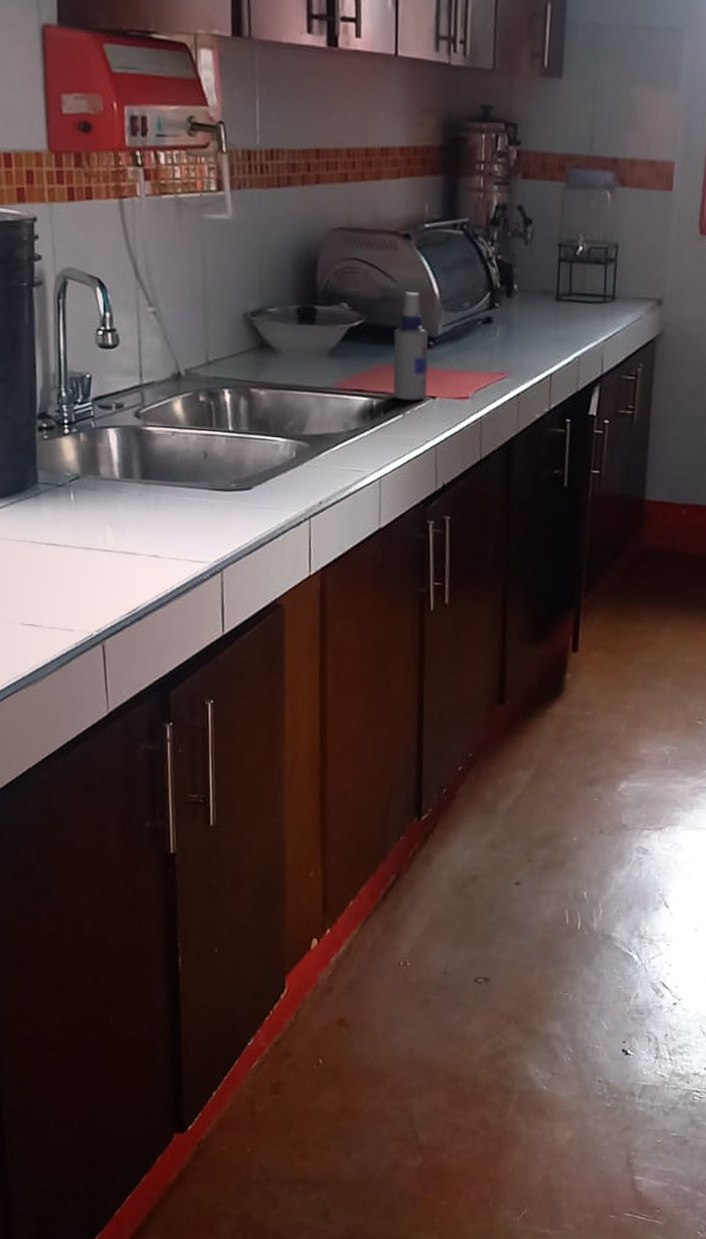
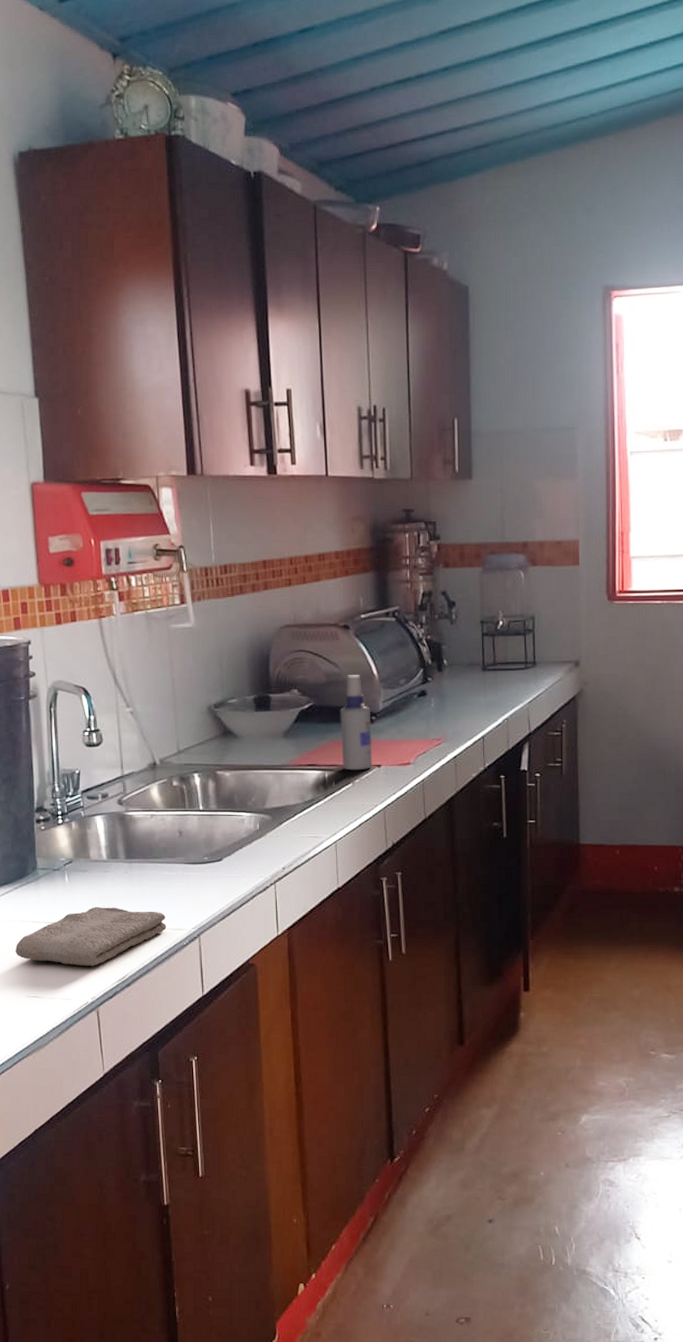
washcloth: none [10,530,186,597] -> present [15,907,167,967]

